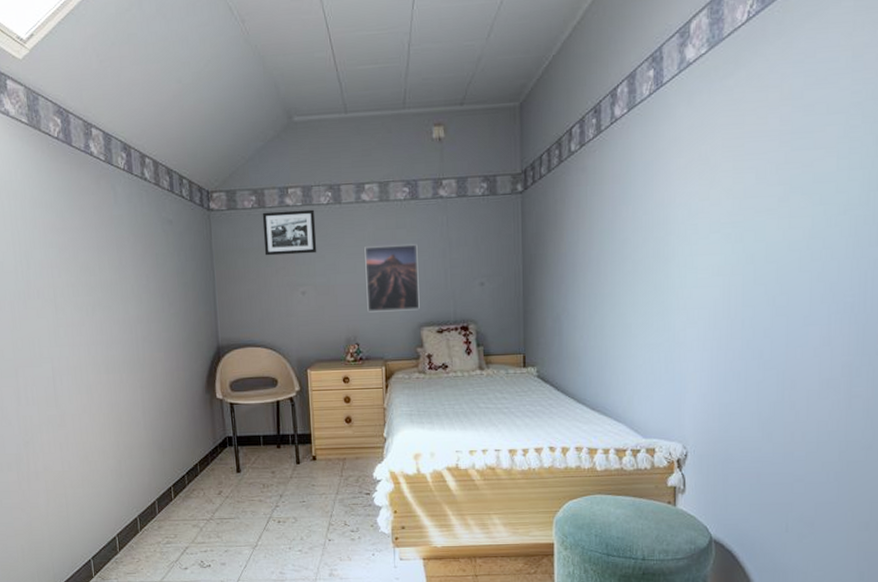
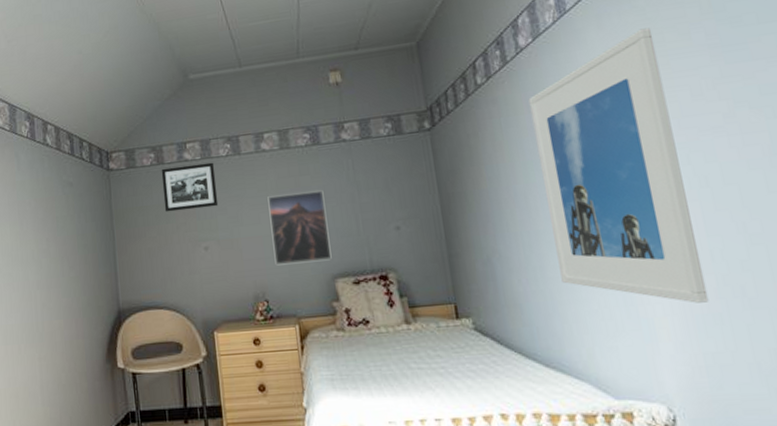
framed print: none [615,109,735,363] -> present [528,27,709,303]

